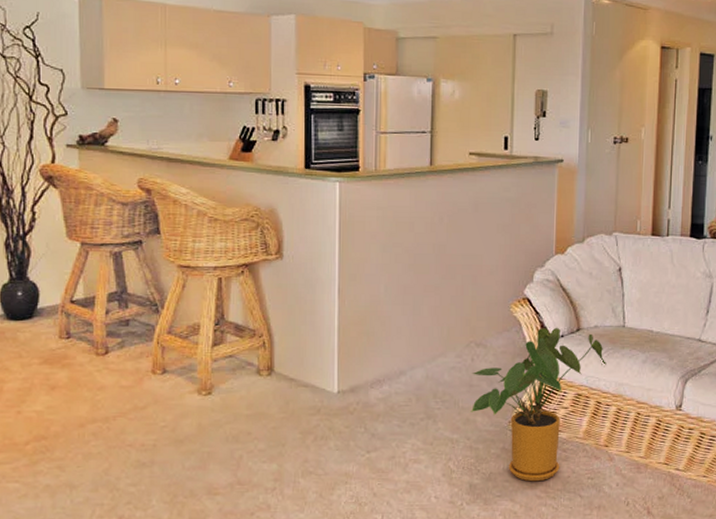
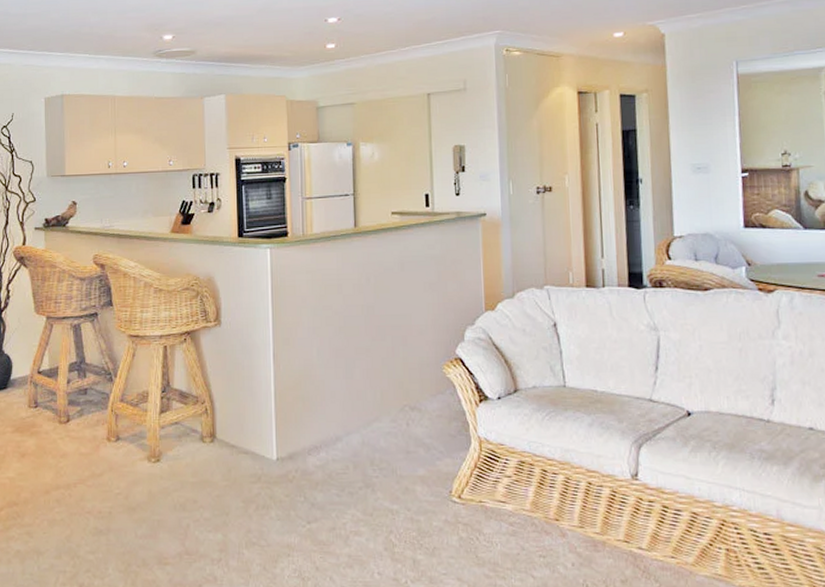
house plant: present [470,327,606,482] -> none [407,388,549,559]

